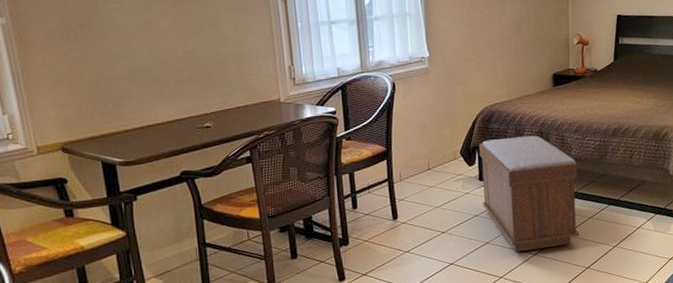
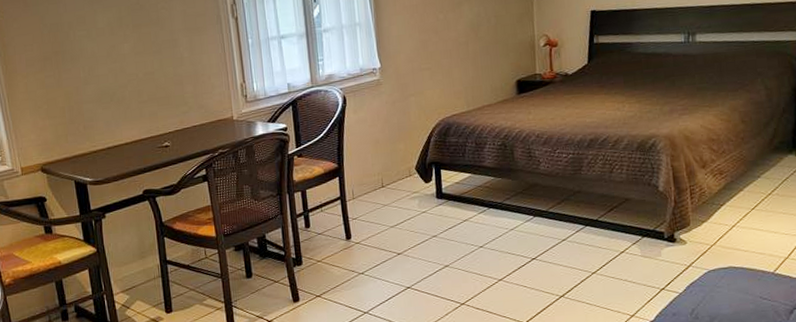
bench: present [478,135,580,253] -> none [435,149,552,277]

